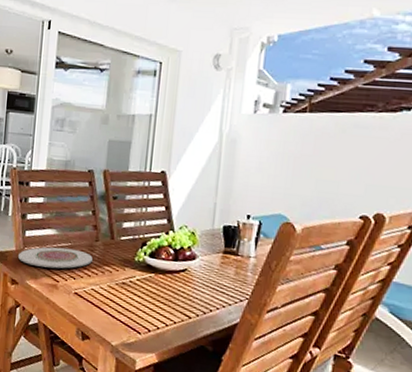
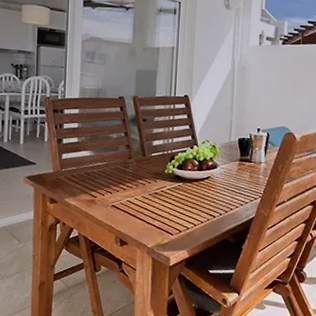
plate: present [18,247,93,269] -> none [56,166,127,186]

